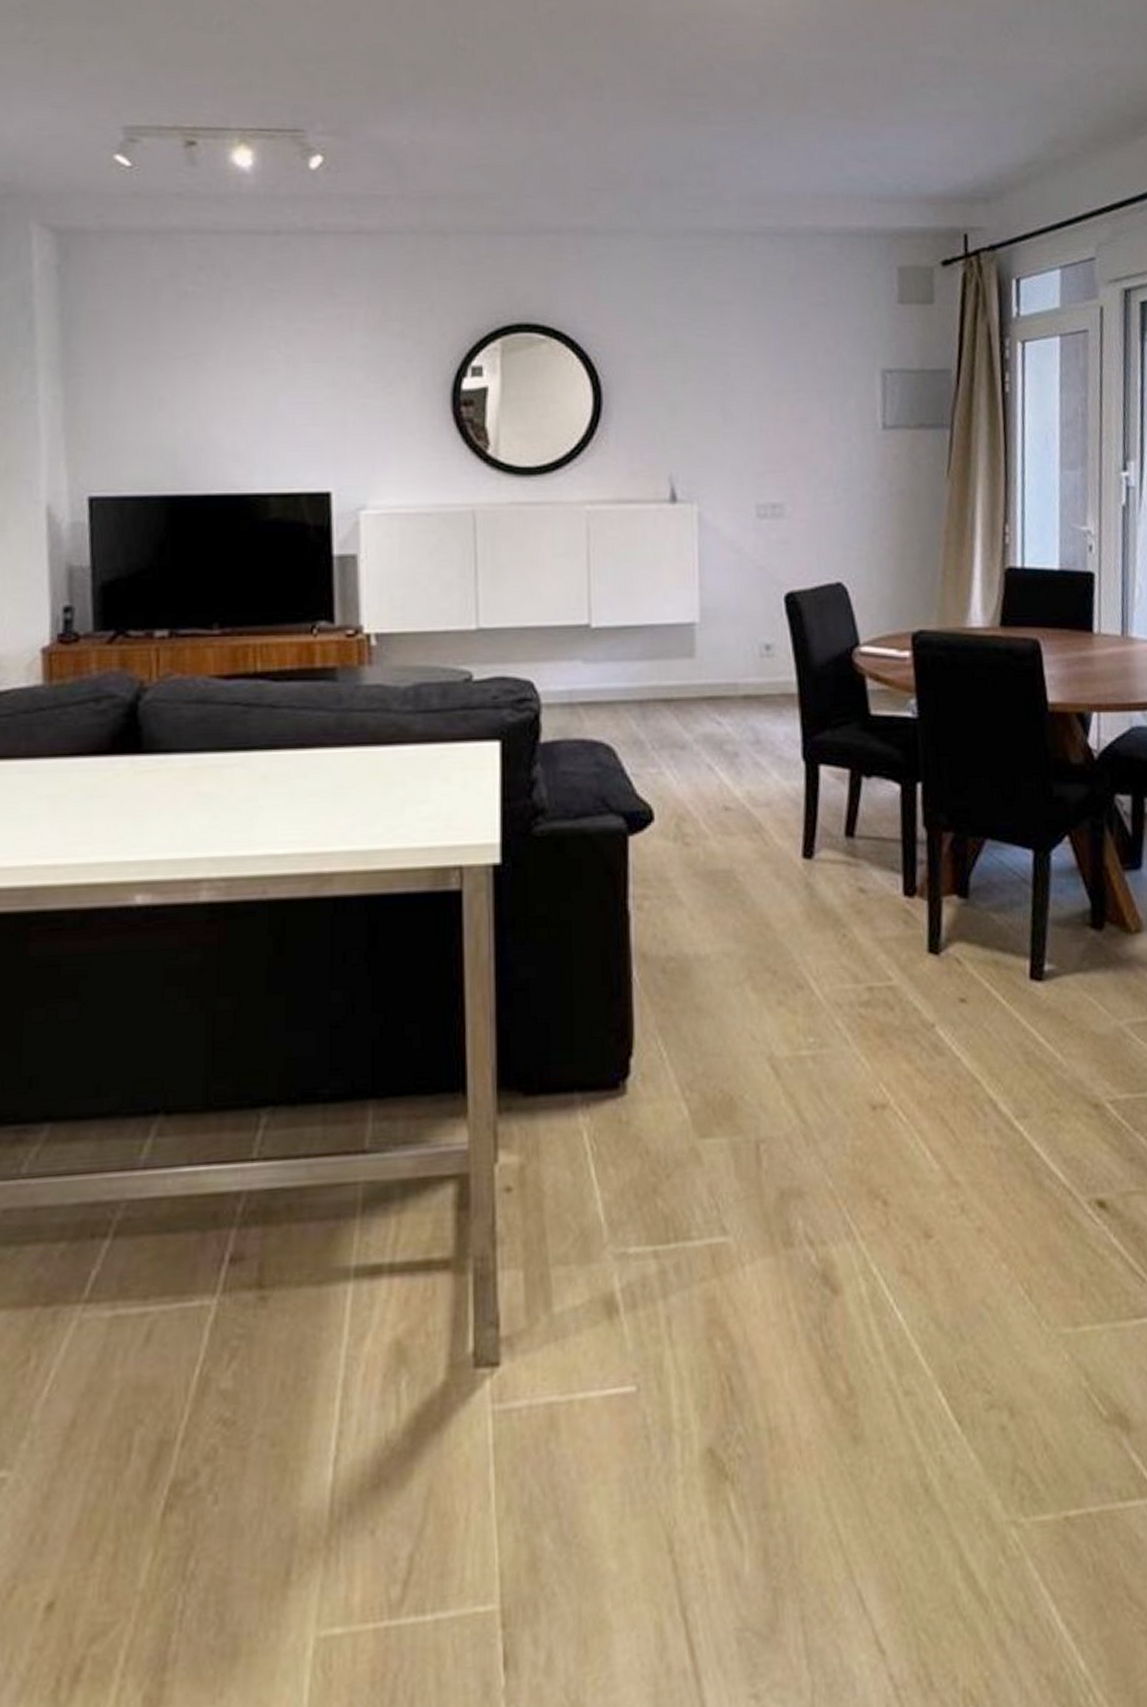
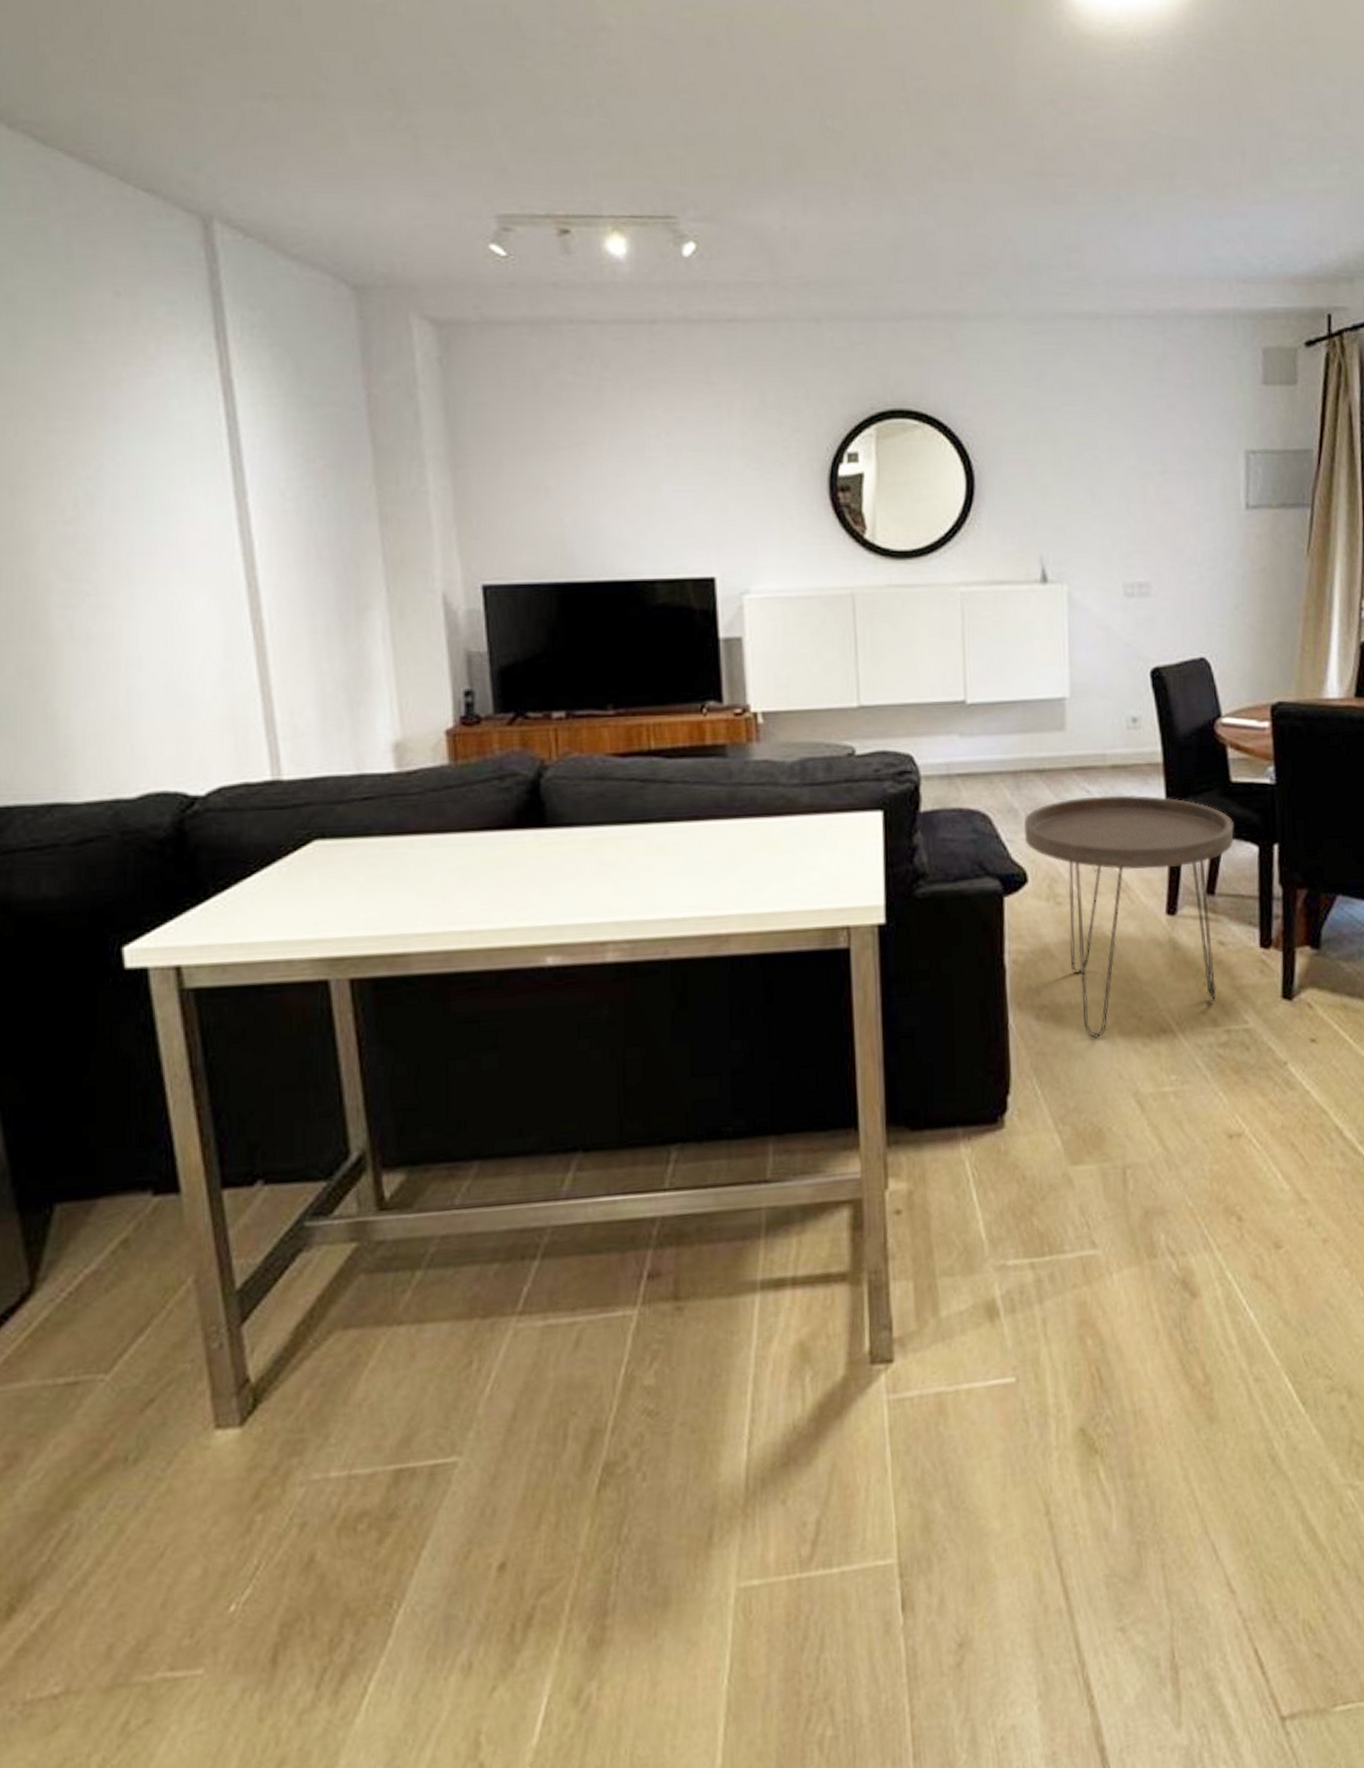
side table: none [650,727,875,994] -> present [1023,794,1234,1038]

